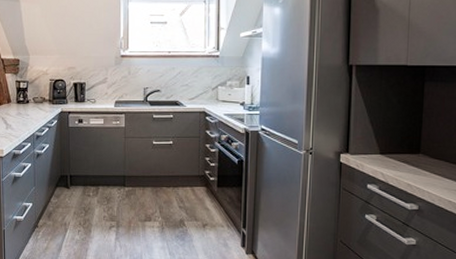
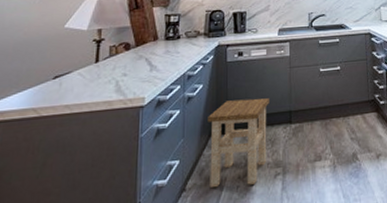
stool: none [54,160,106,231] -> present [208,98,269,188]

